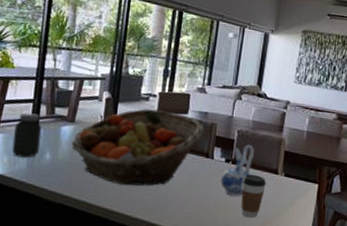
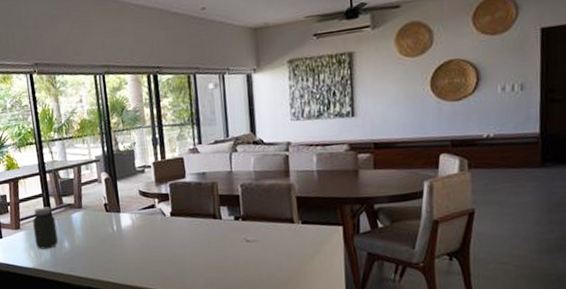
fruit basket: present [71,108,204,186] -> none [84,180,206,261]
ceramic pitcher: present [221,144,254,196] -> none [234,197,264,253]
coffee cup: present [241,174,266,218] -> none [256,228,284,274]

